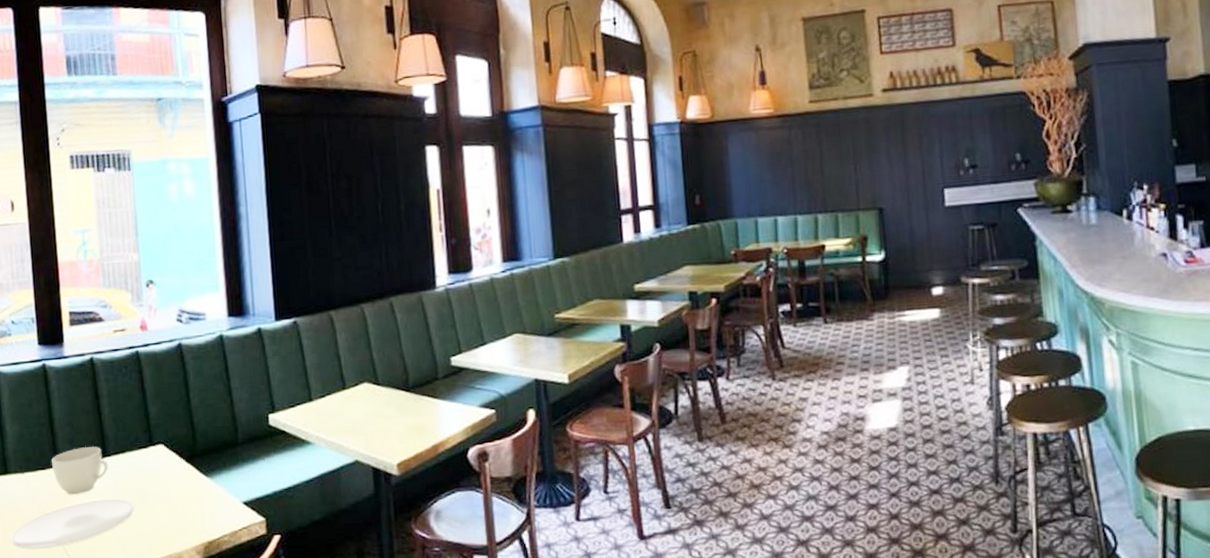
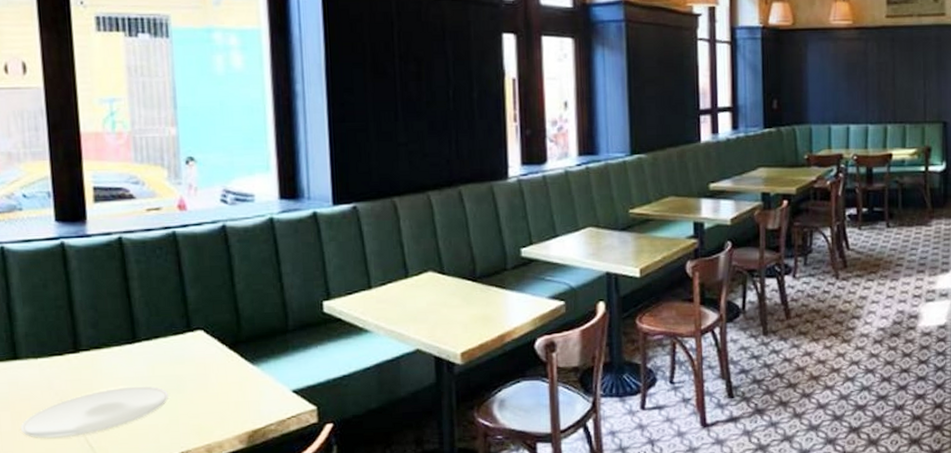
cup: present [51,446,109,494] -> none [70,330,139,381]

